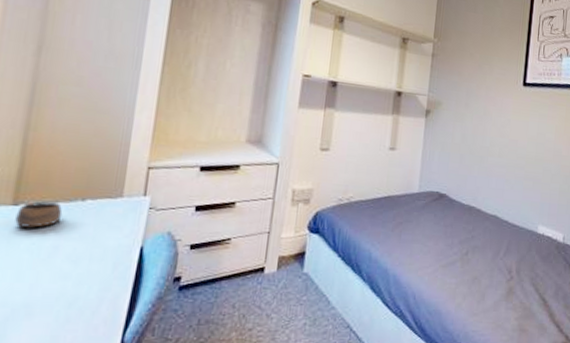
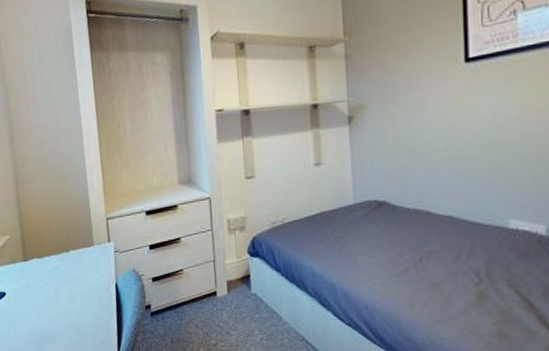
cup: present [15,201,63,228] -> none [27,256,57,277]

